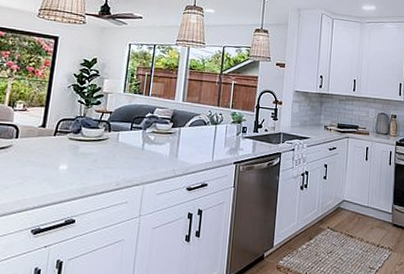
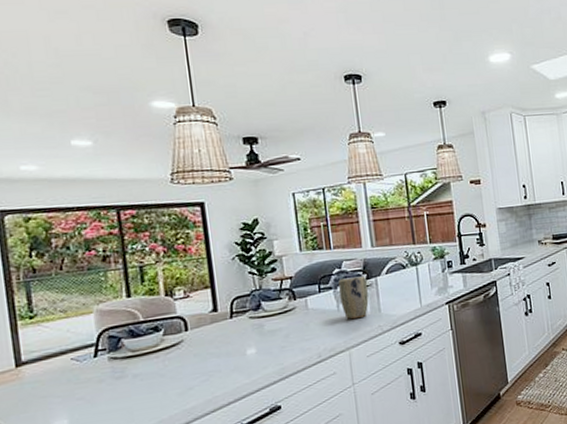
plant pot: none [146,122,172,160] -> present [338,276,369,320]

